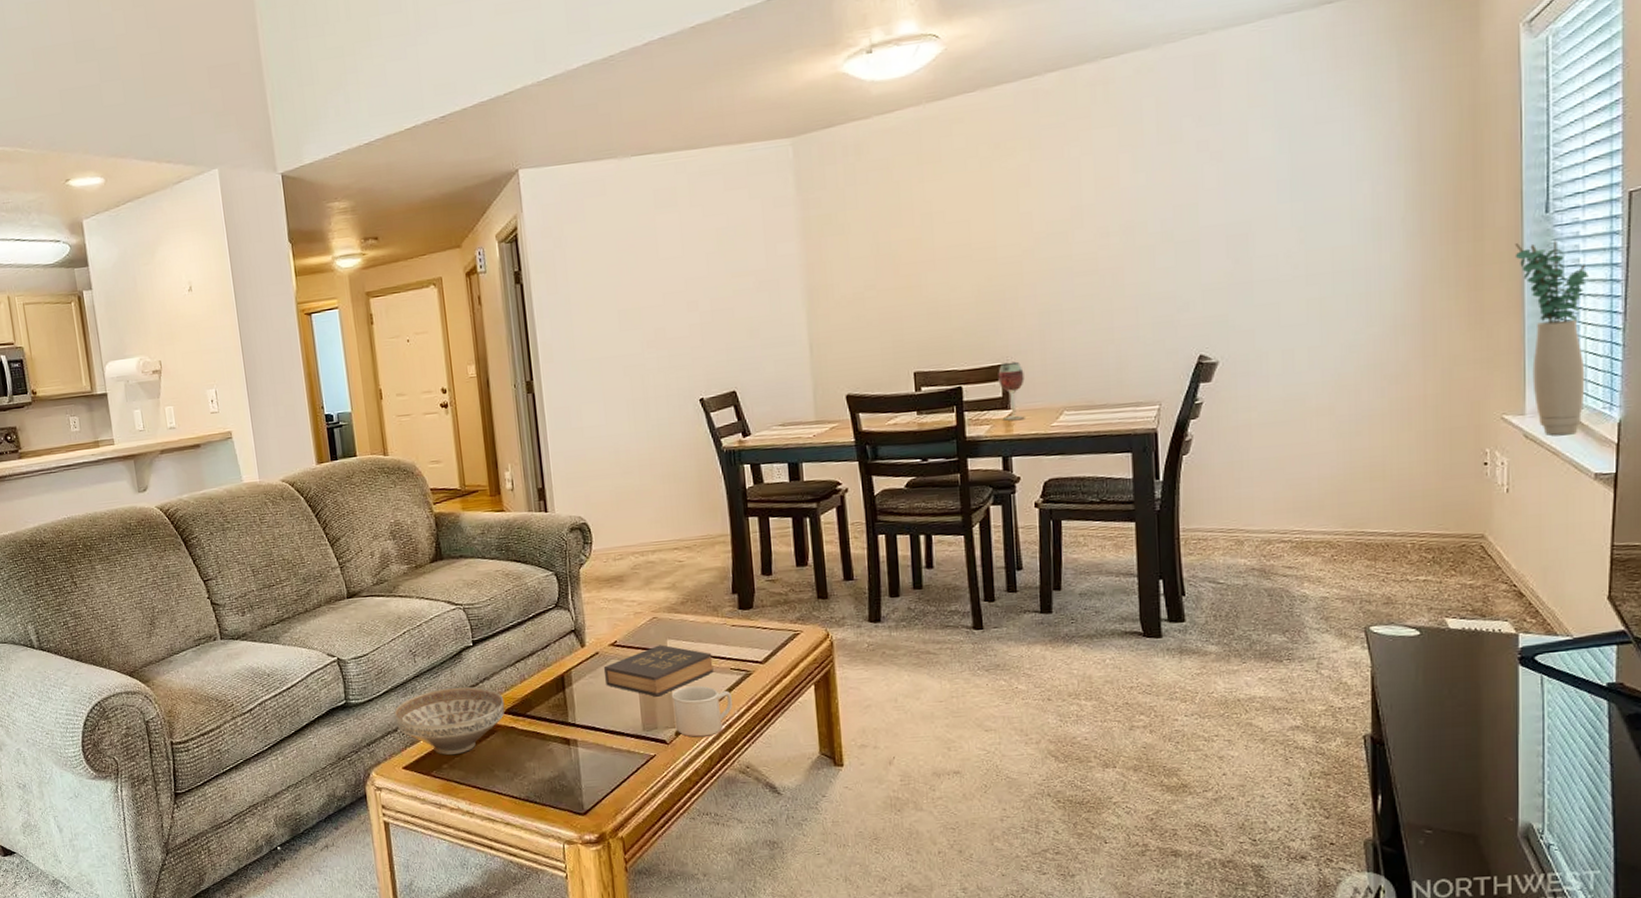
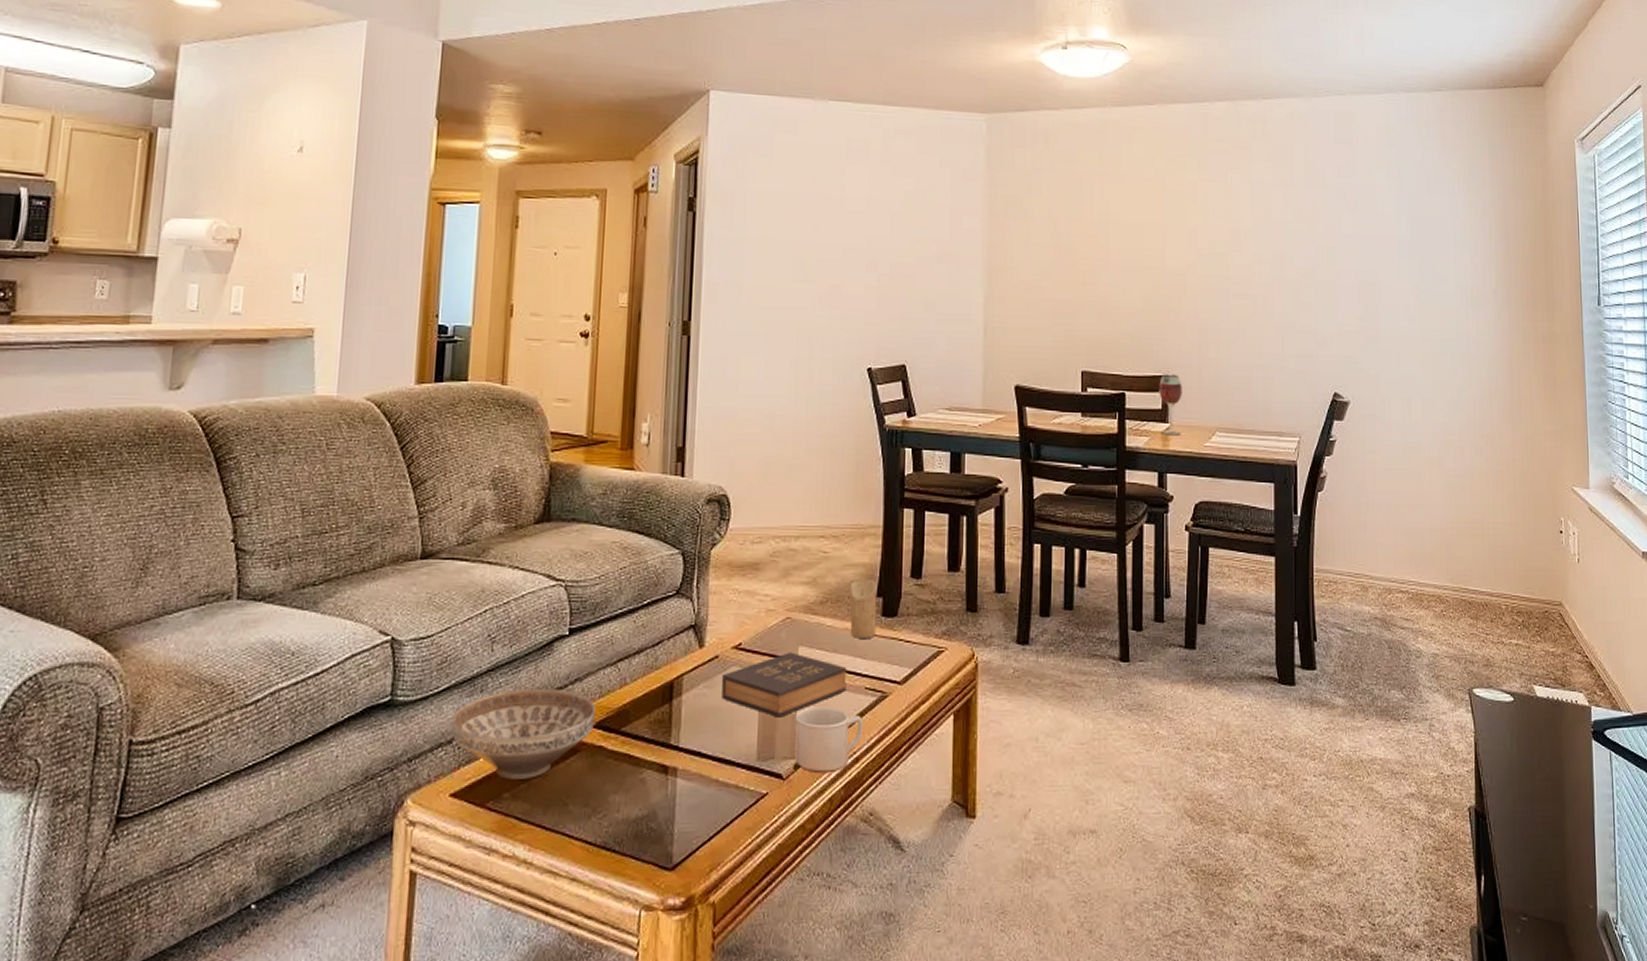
candle: none [705,580,735,630] -> present [848,579,877,640]
vase: present [1514,240,1589,436] -> none [1577,329,1632,512]

